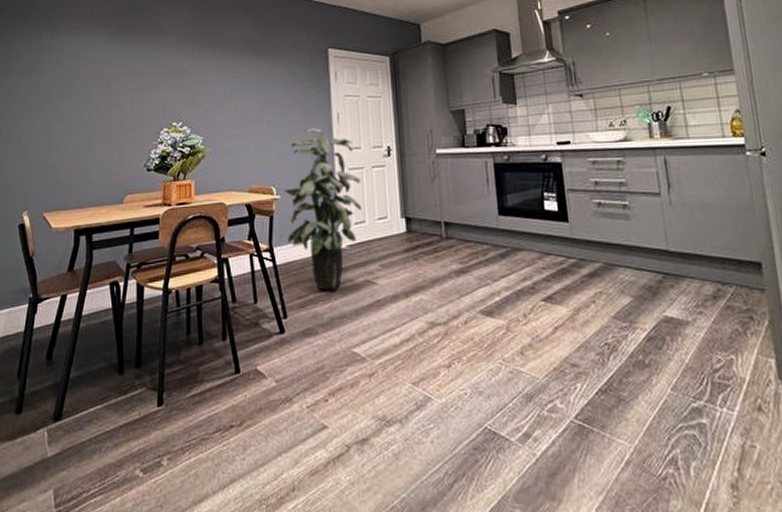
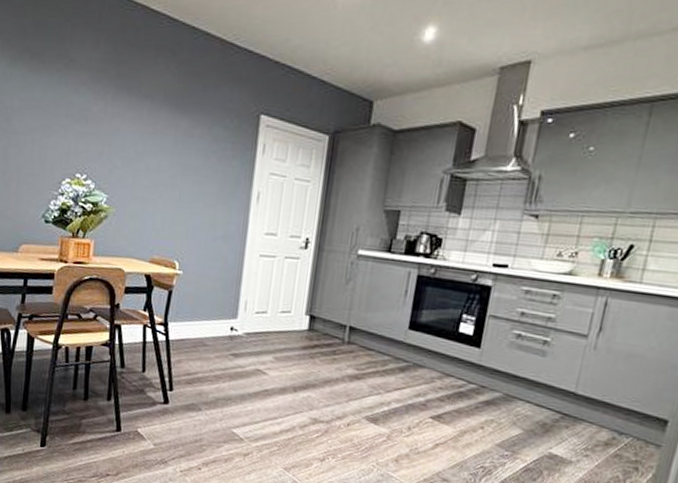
indoor plant: present [284,128,363,291] -> none [184,204,271,374]

